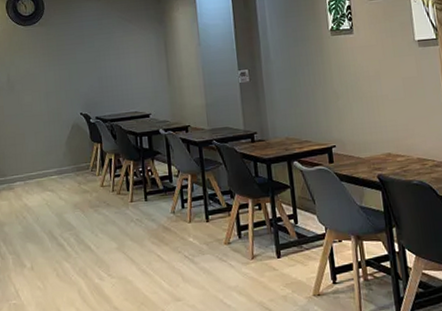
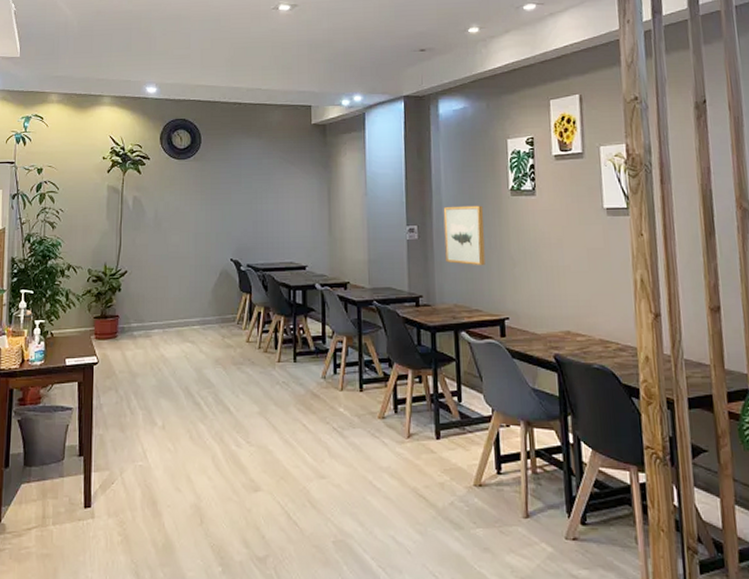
wall art: none [270,46,312,102] -> present [443,205,486,266]

